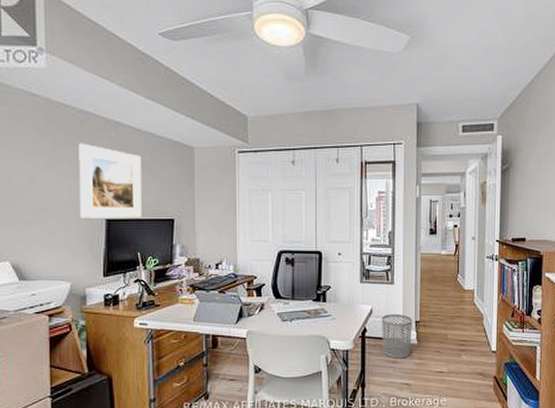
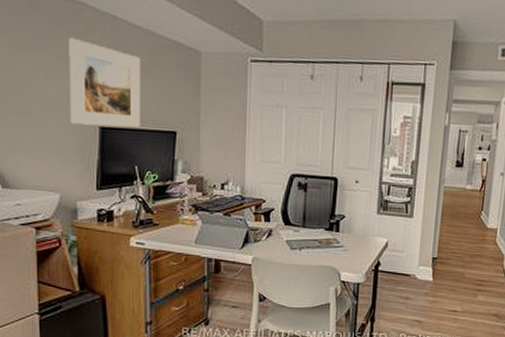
waste bin: present [382,313,412,358] -> none [395,248,429,295]

